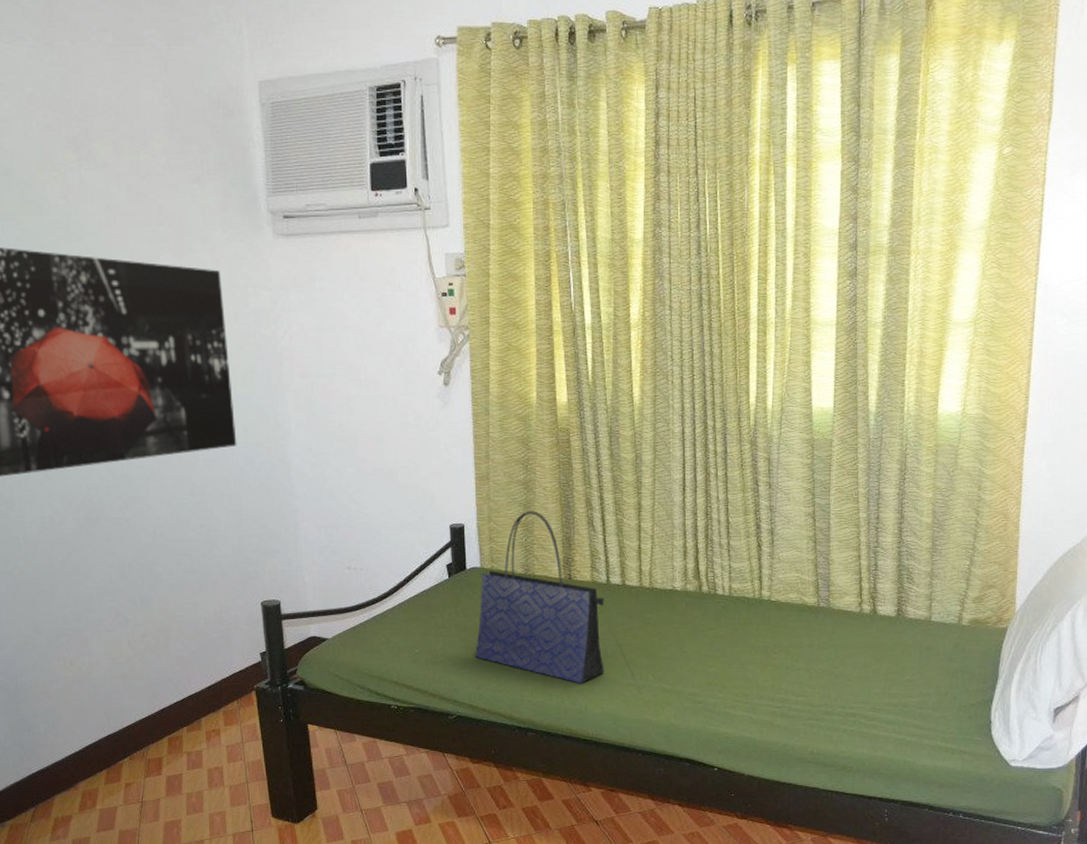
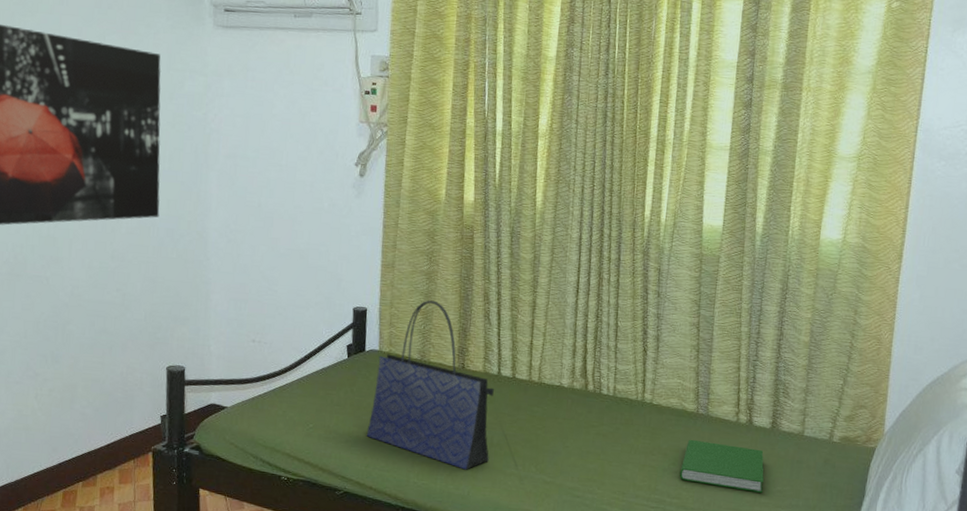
hardcover book: none [803,634,892,684] -> present [679,439,764,493]

